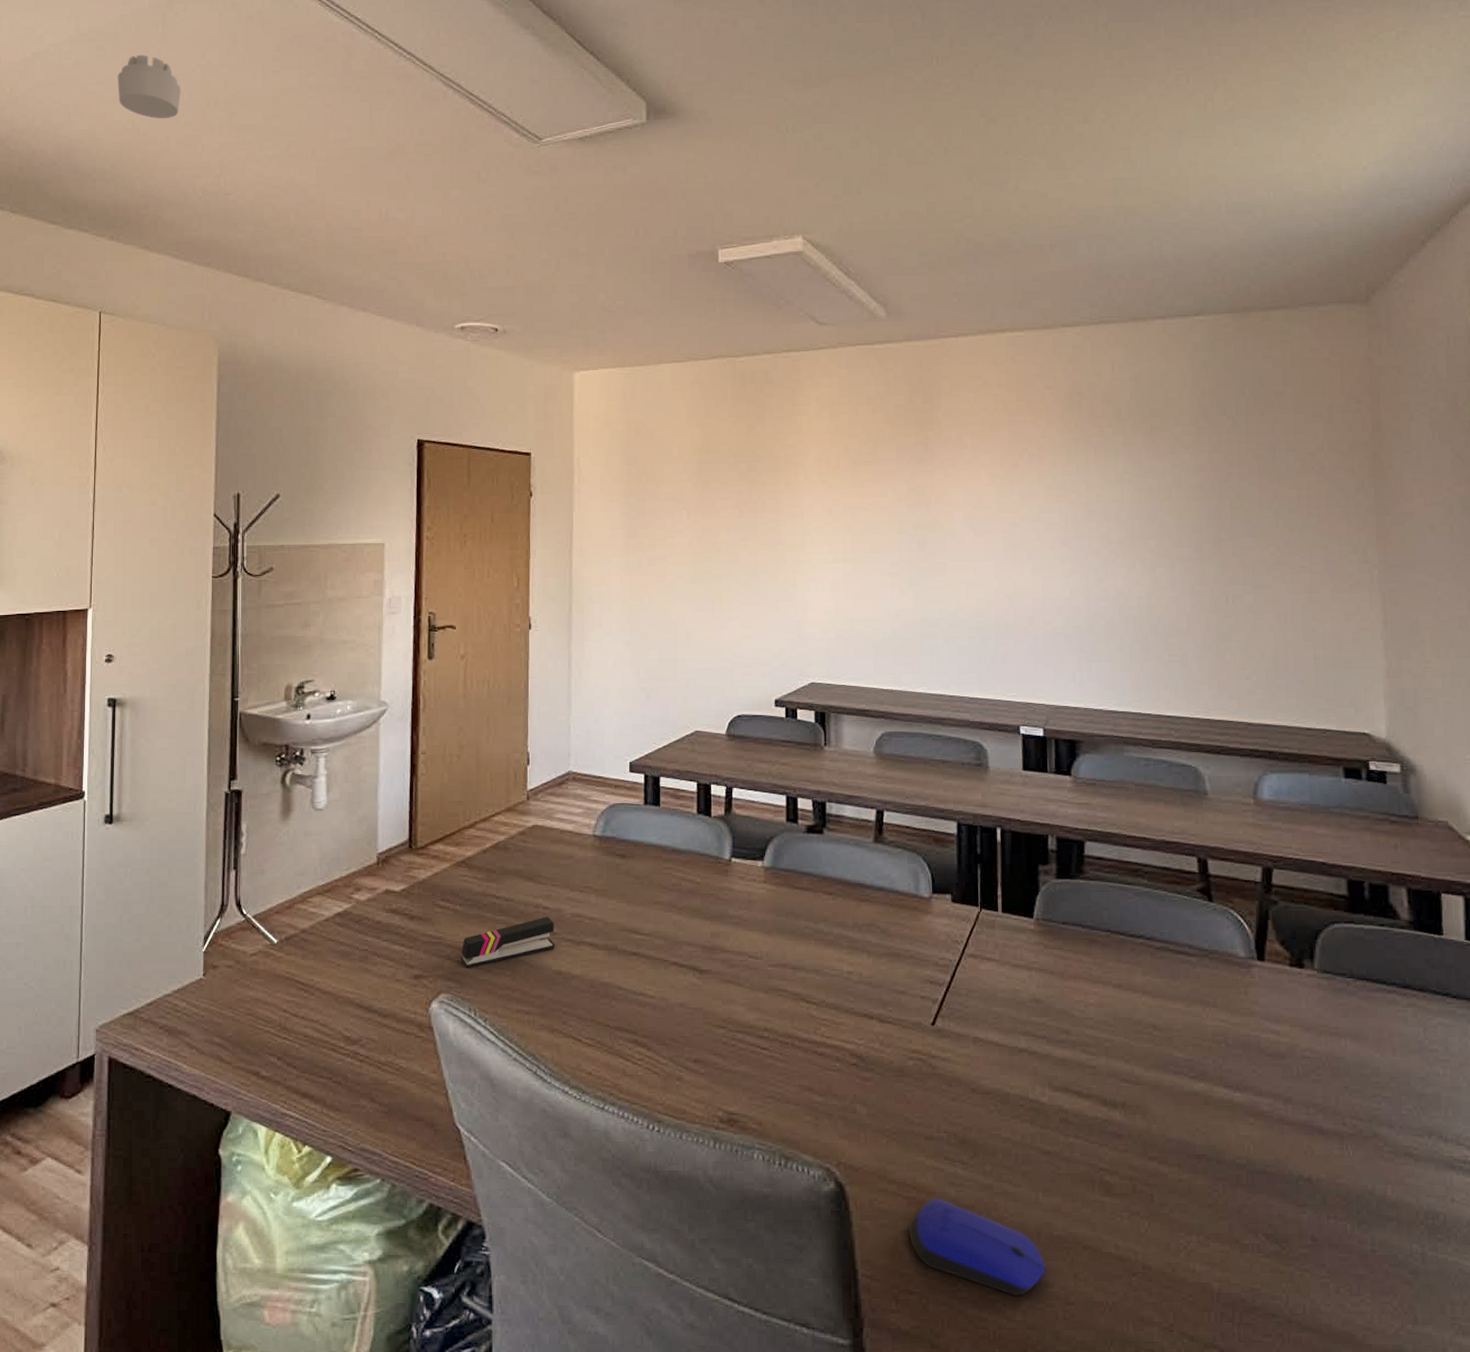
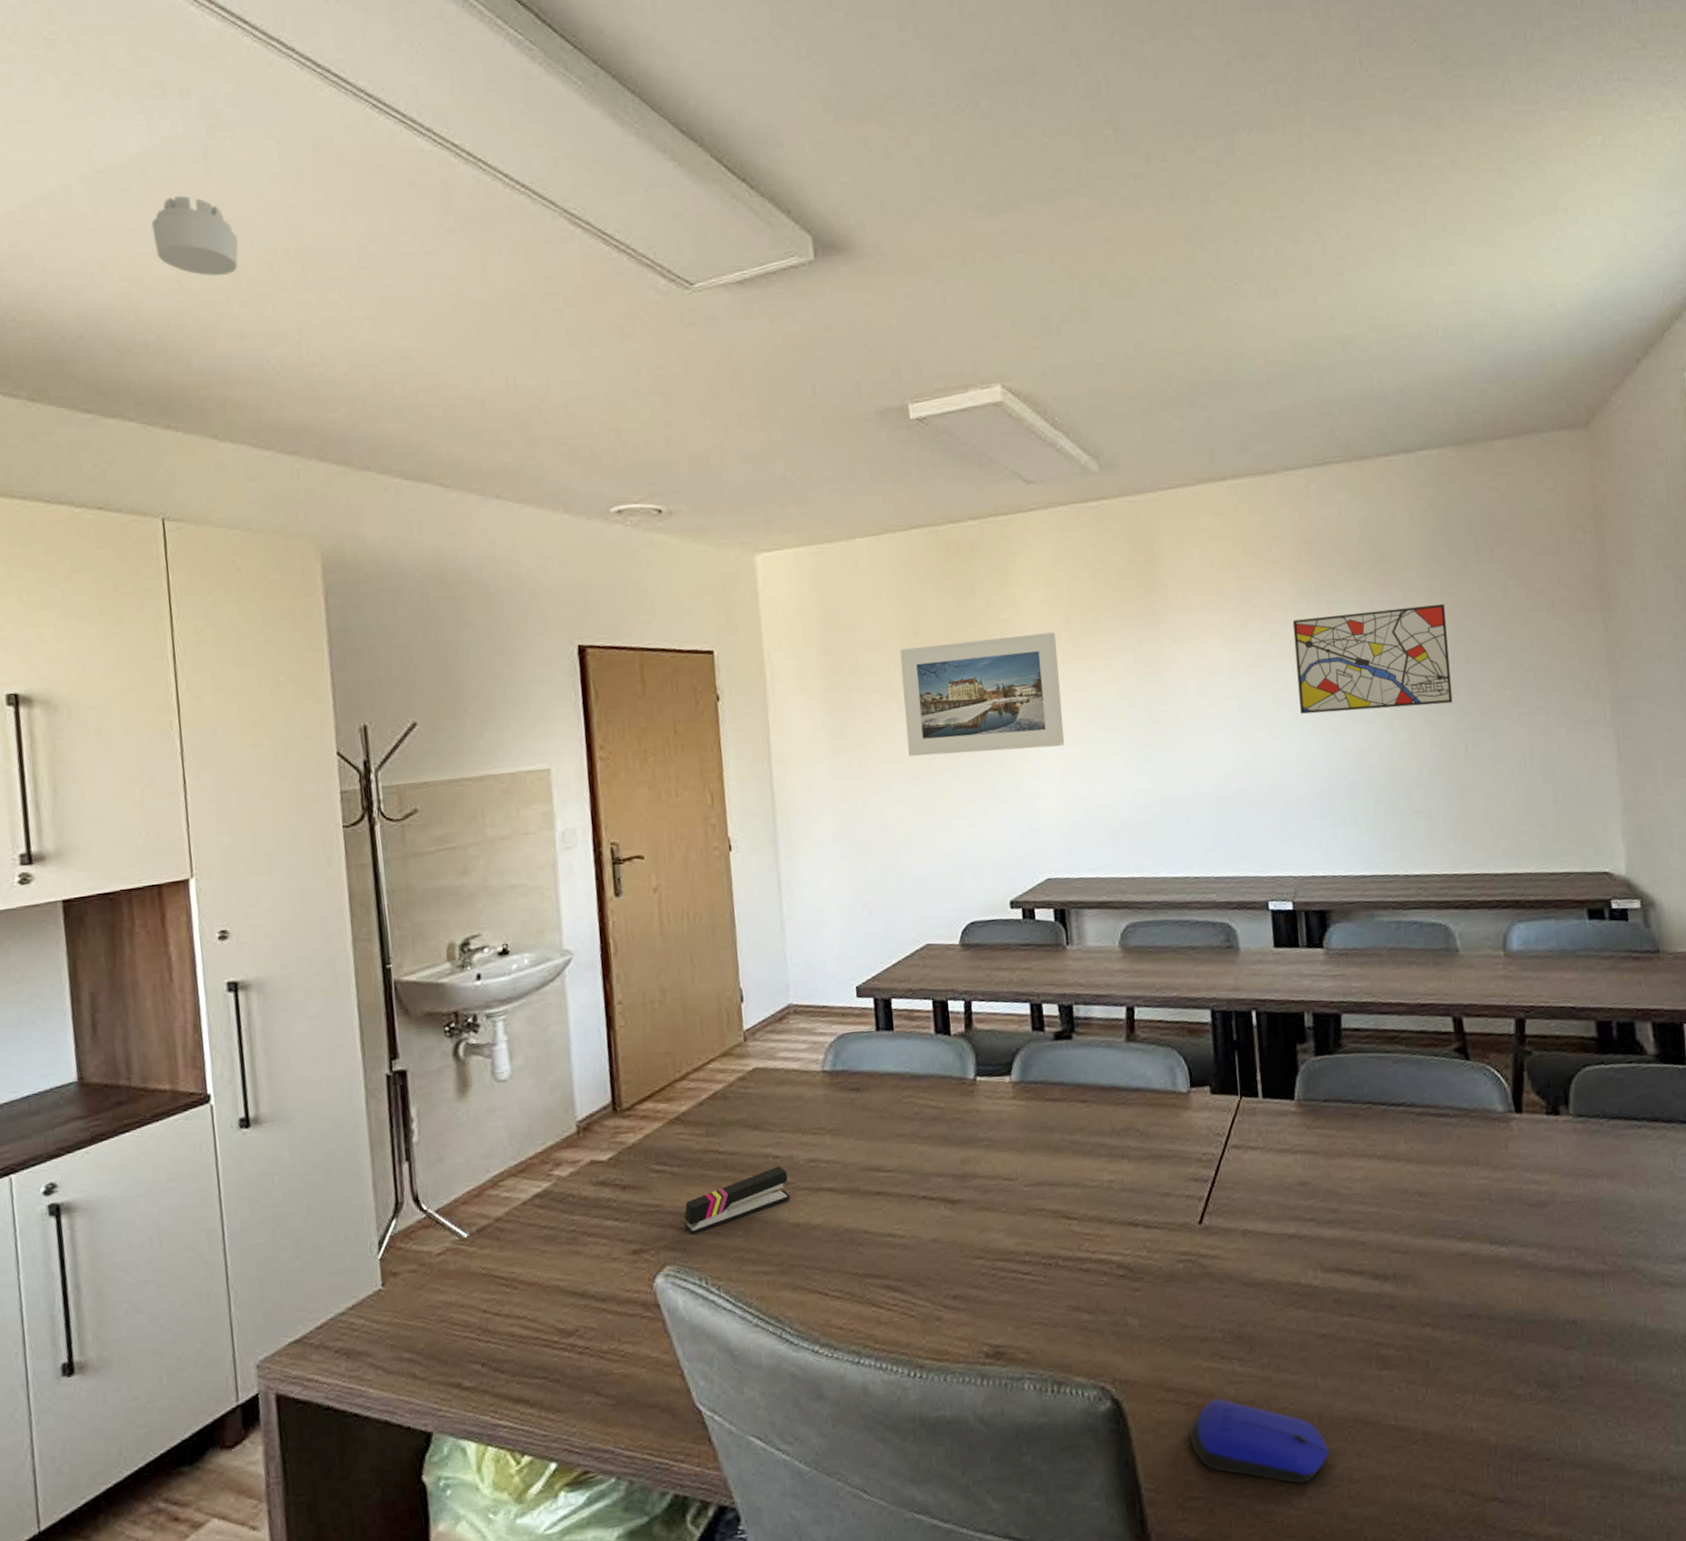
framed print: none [693,459,837,563] -> present [899,632,1065,756]
wall art: none [1060,461,1215,555] -> present [1292,604,1453,714]

